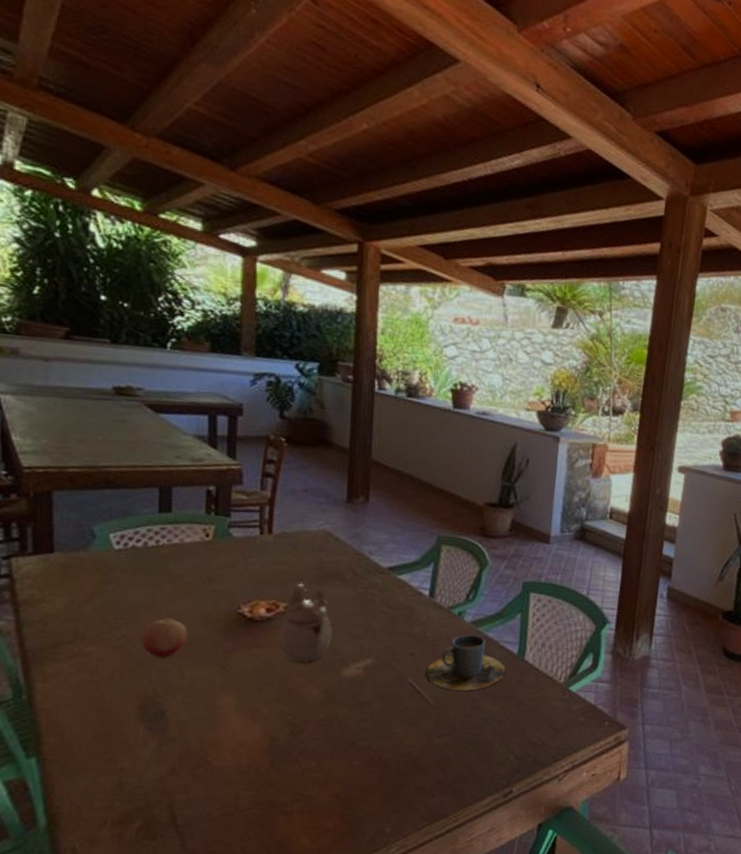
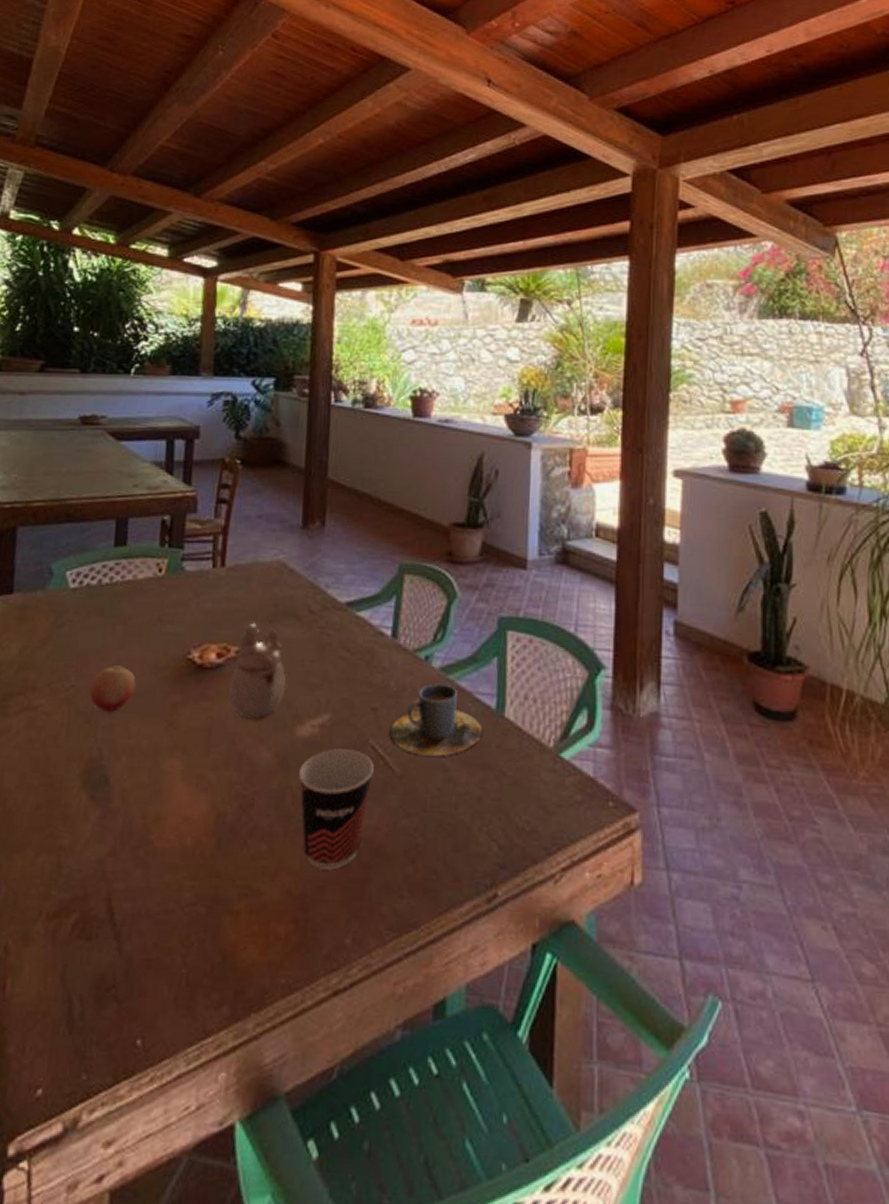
cup: none [344,686,411,779] -> present [298,748,374,870]

